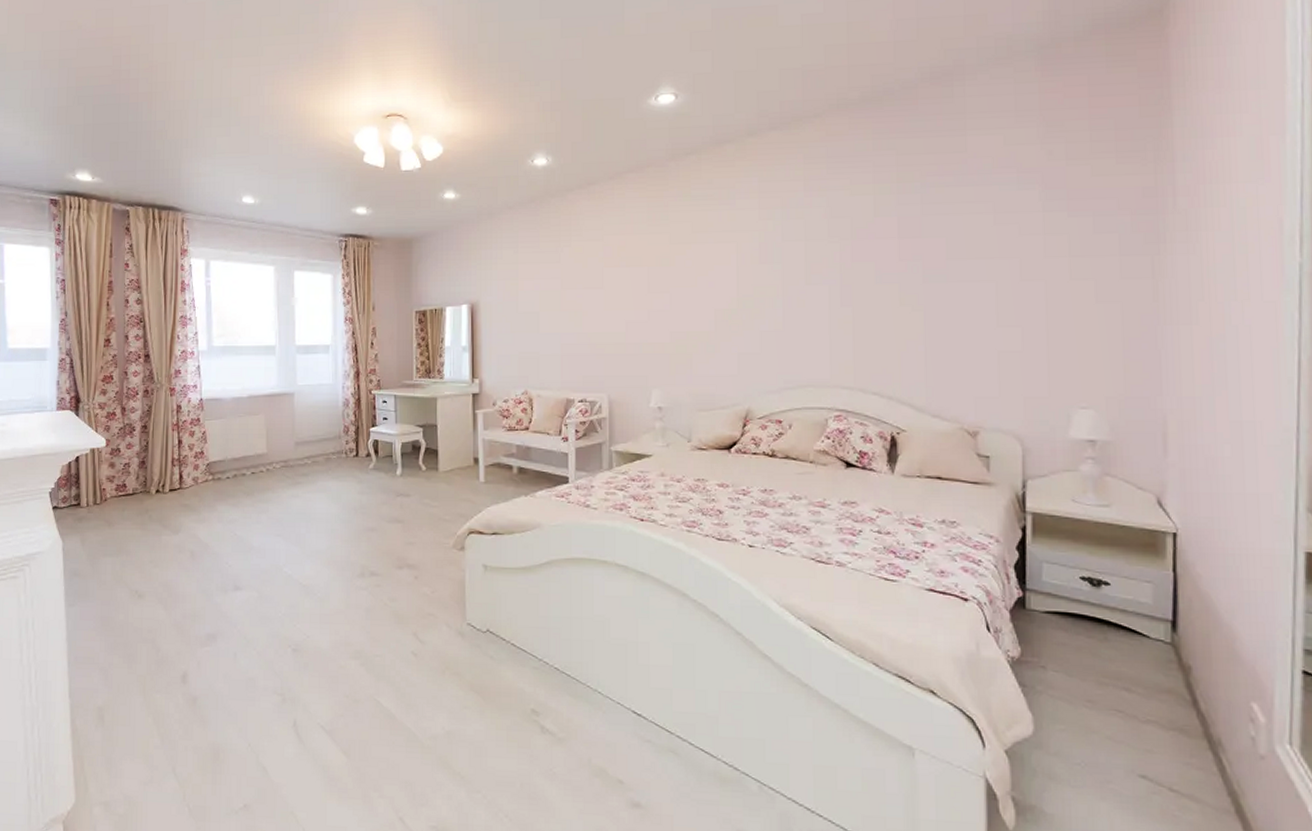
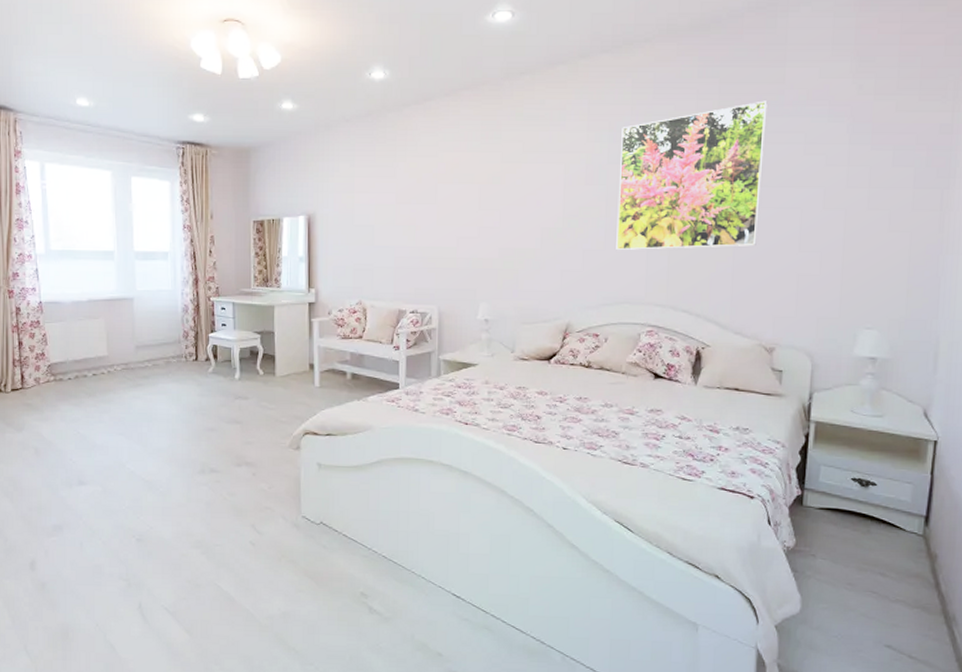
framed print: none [795,170,951,330] -> present [616,100,768,250]

